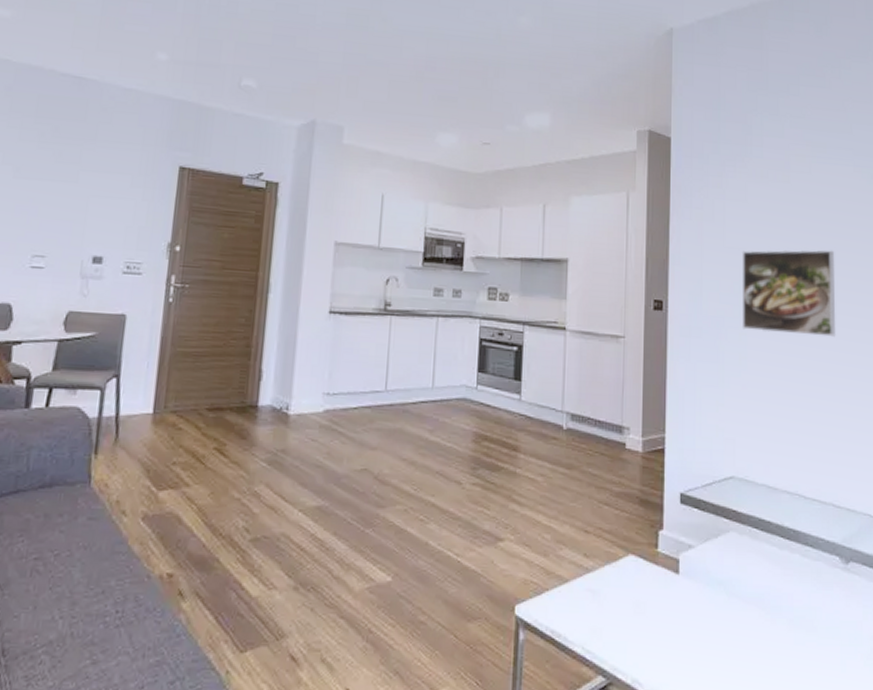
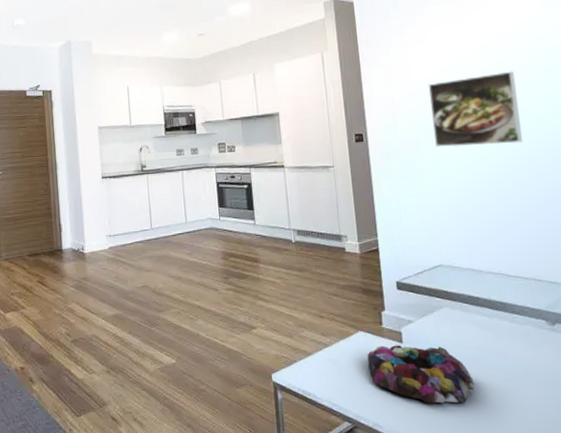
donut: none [635,575,754,657] -> present [367,345,475,404]

